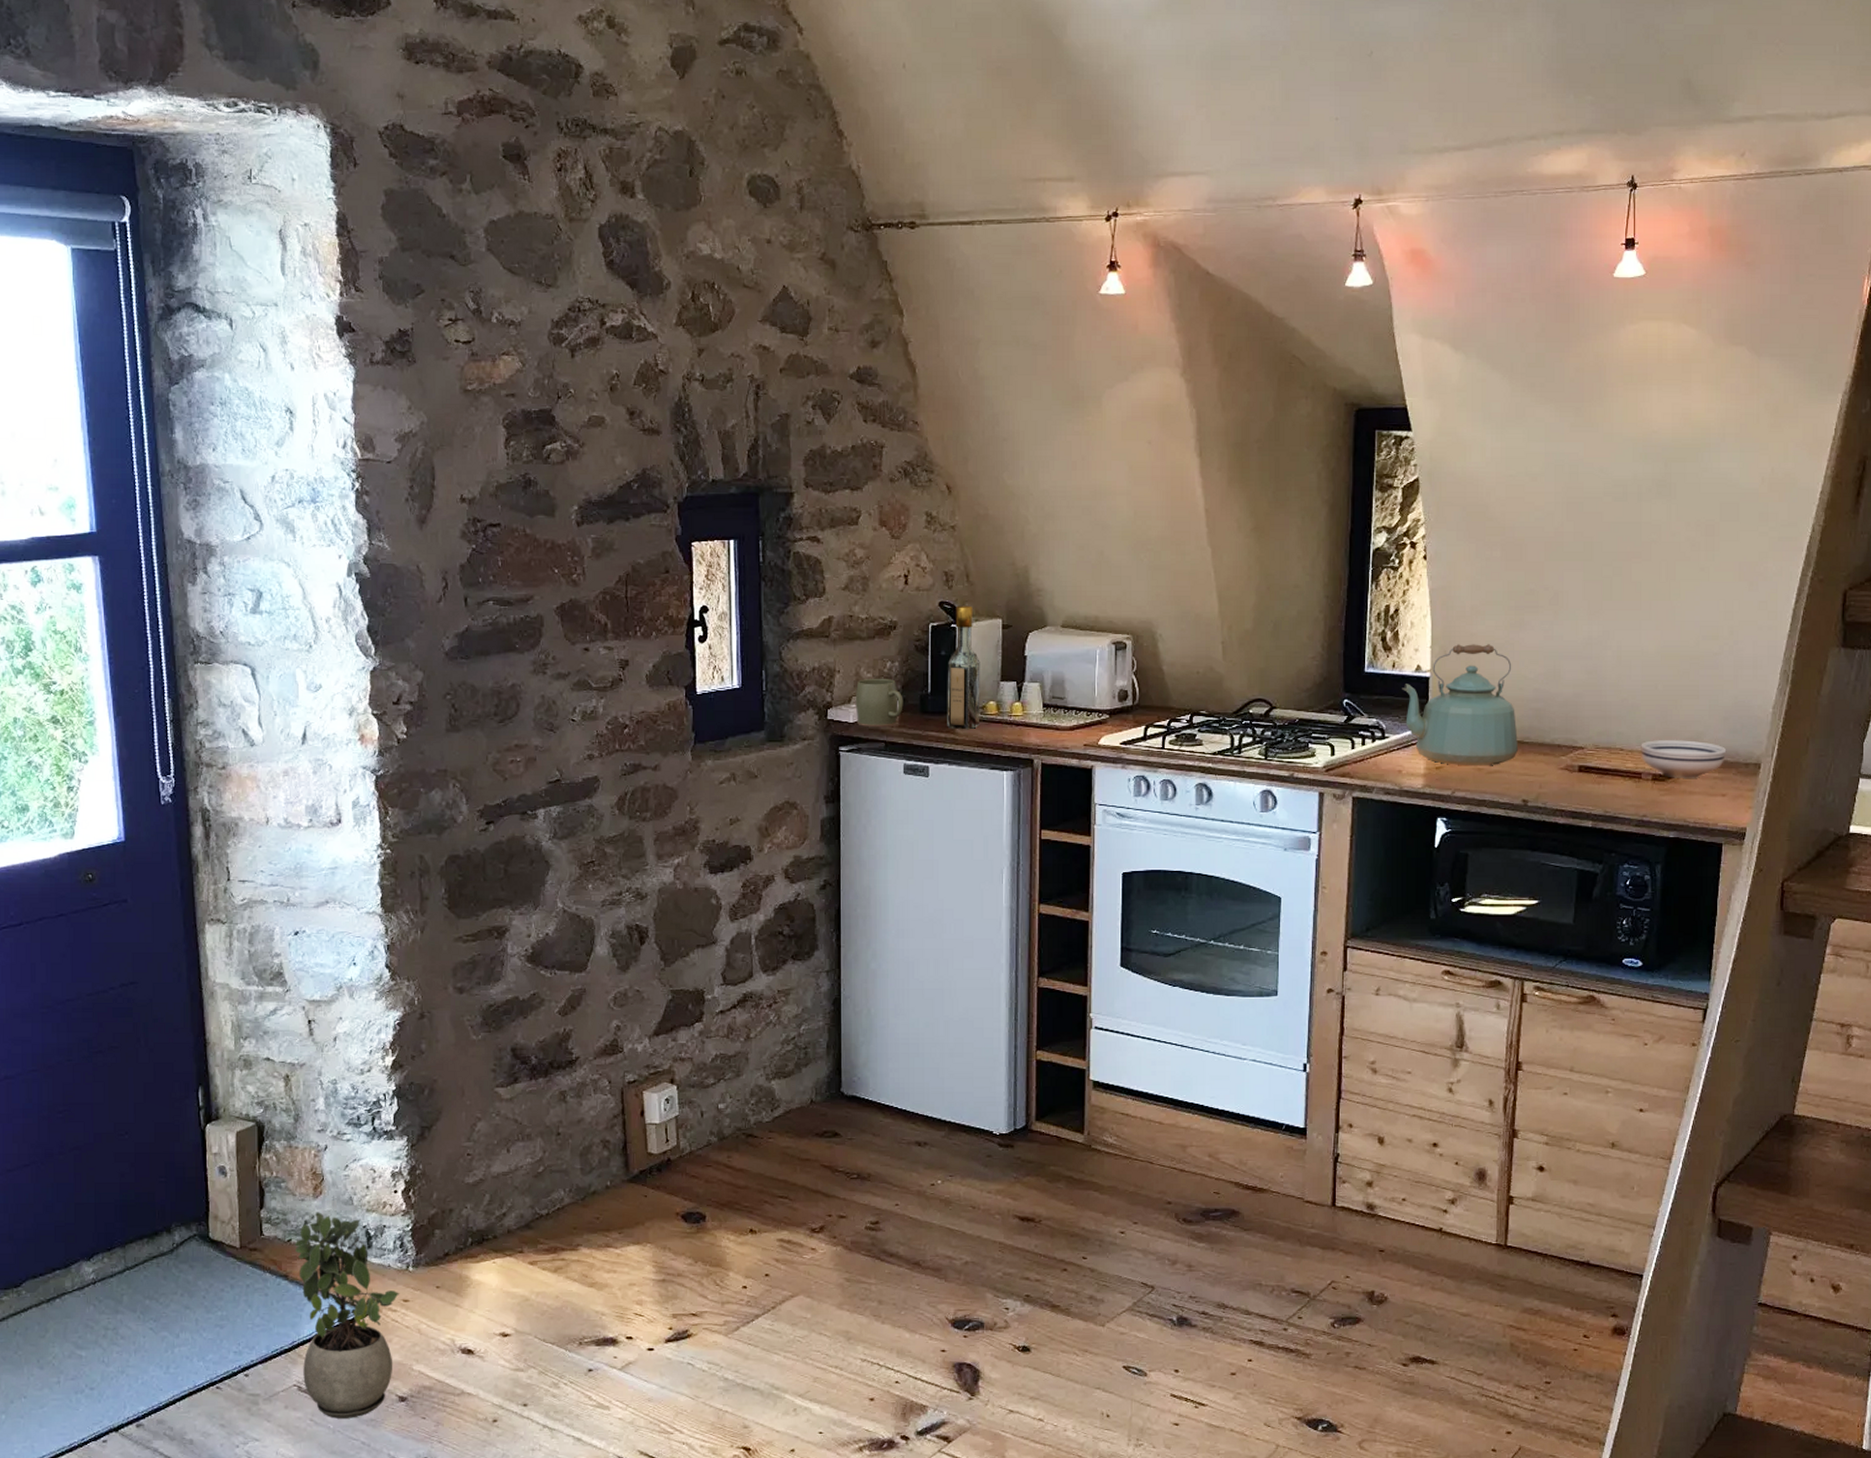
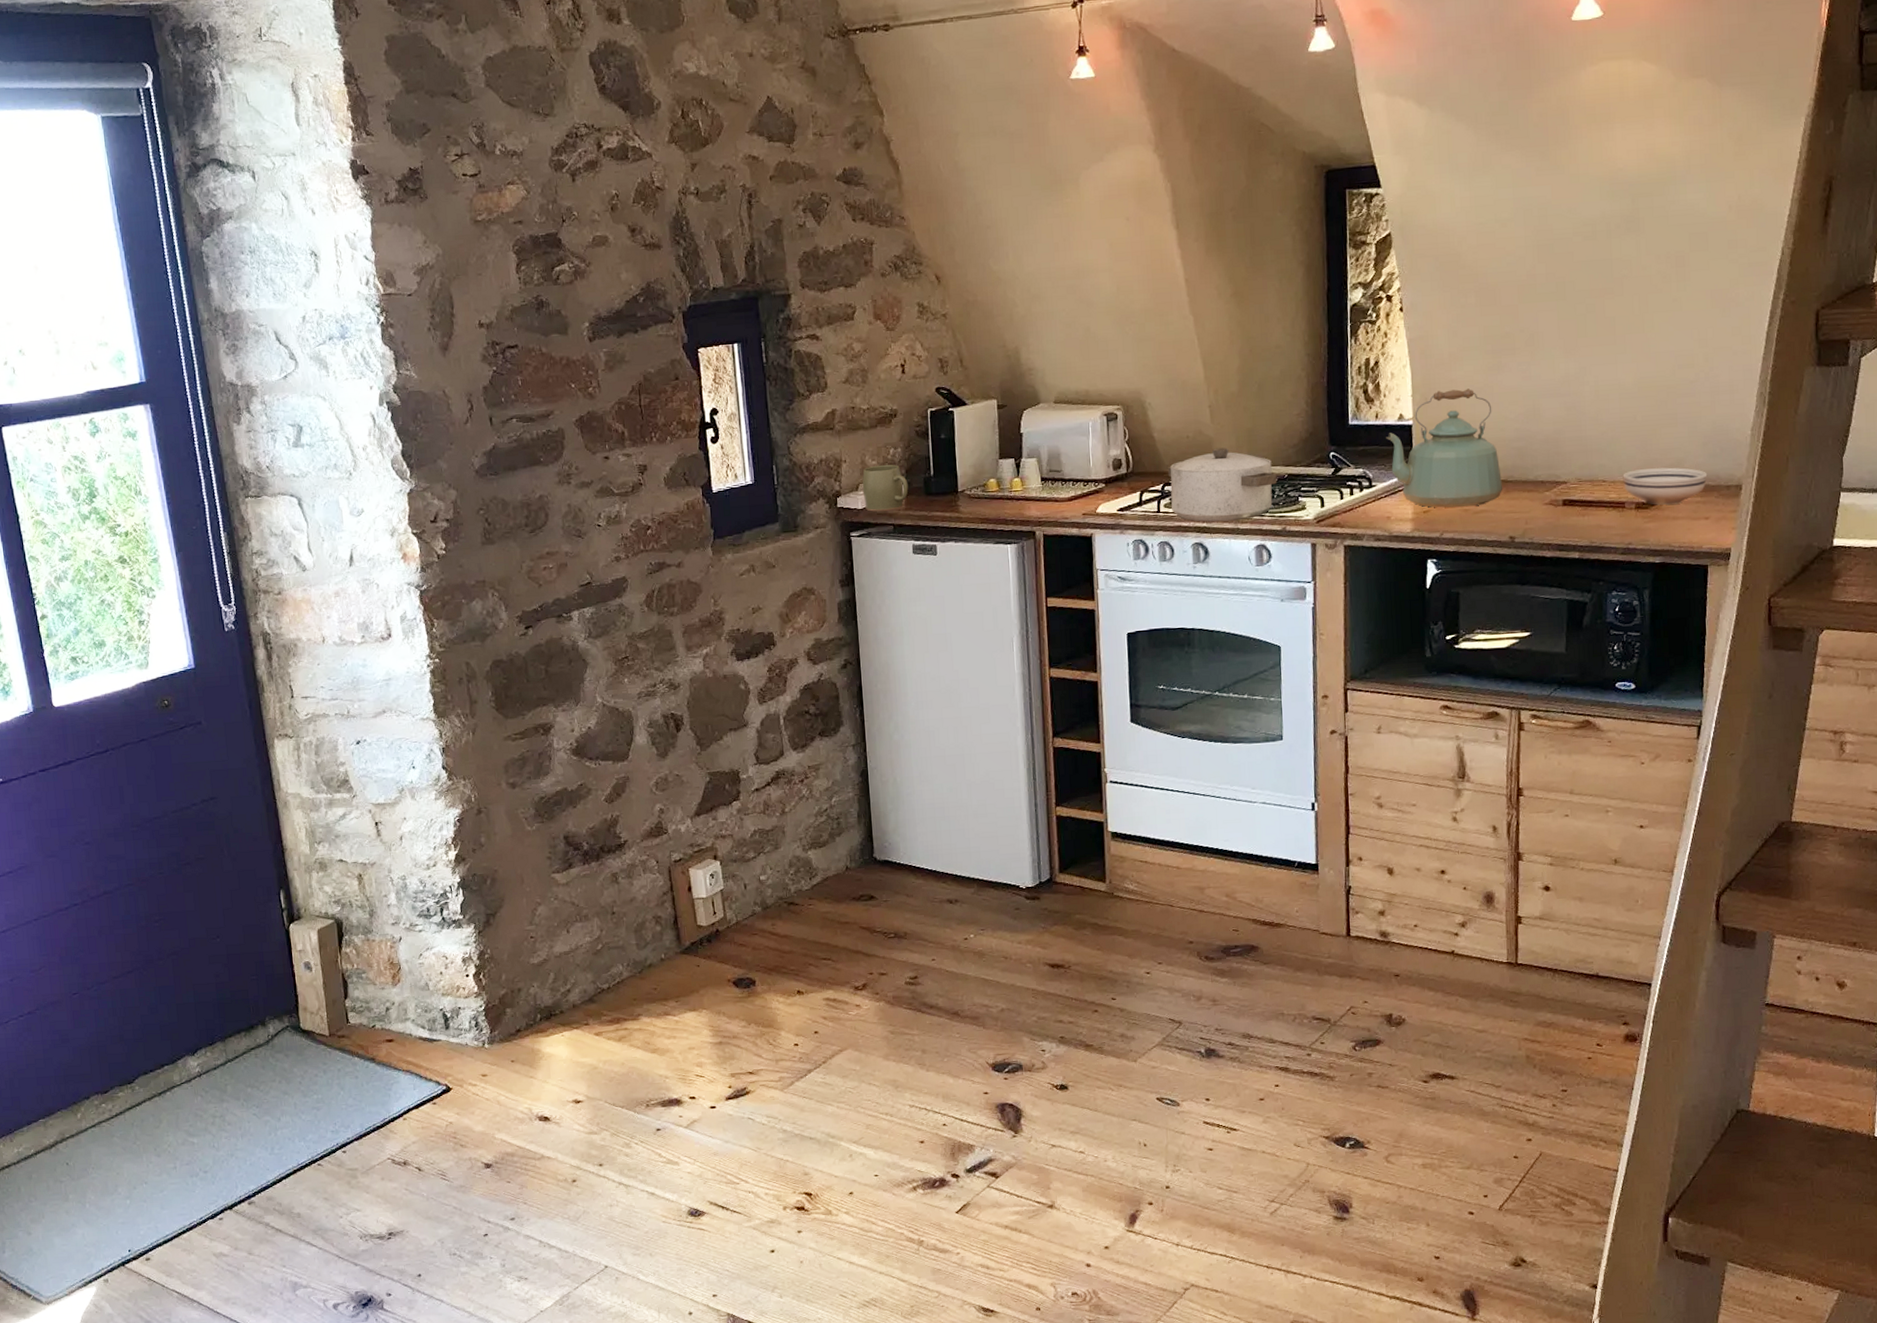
potted plant: present [294,1212,400,1419] -> none [378,998,479,1187]
bottle: present [947,605,980,730] -> none [948,389,982,509]
cooking pot: none [1175,686,1288,763] -> present [1167,447,1277,522]

